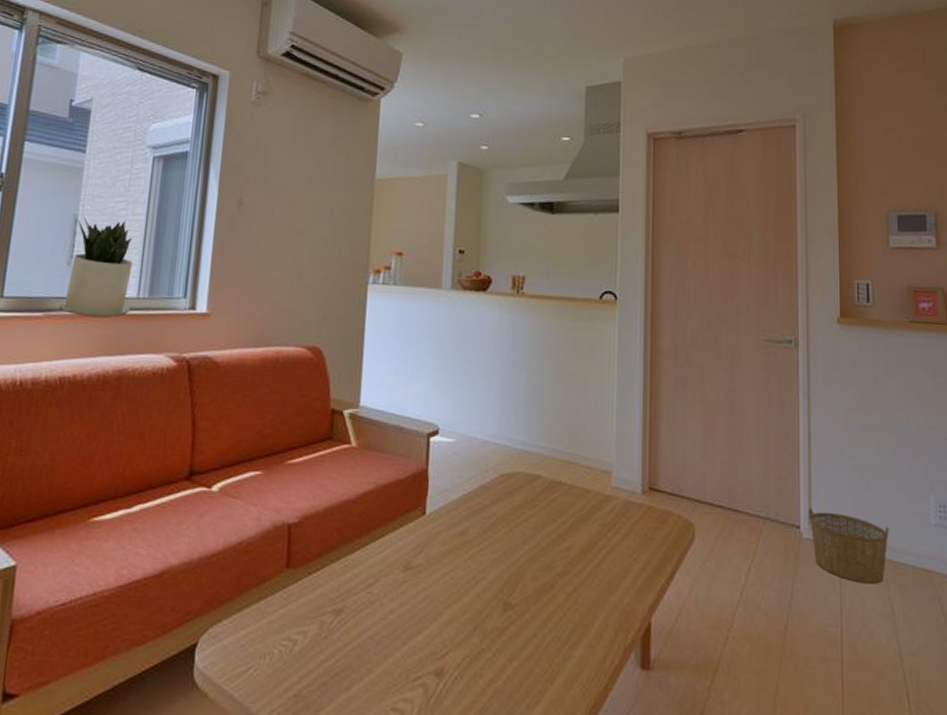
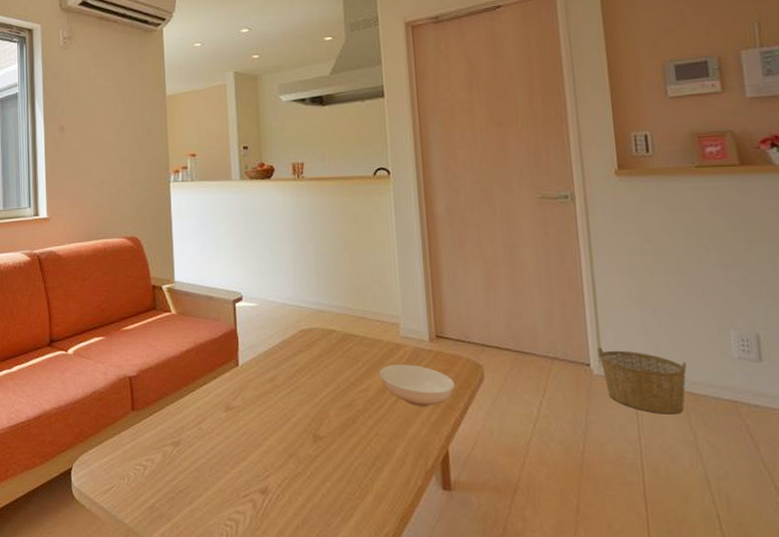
bowl: none [586,519,664,570] -> present [380,364,455,406]

